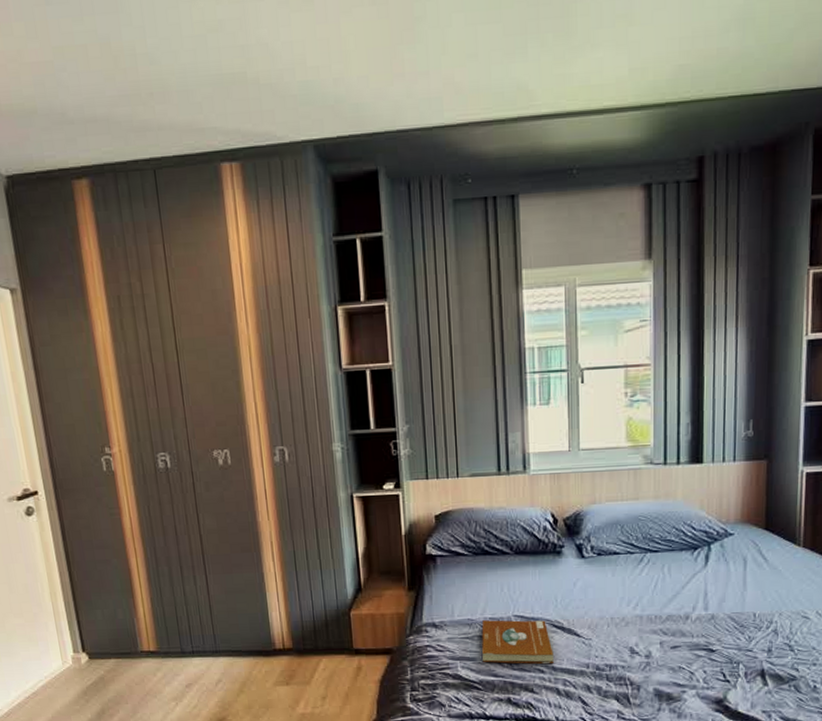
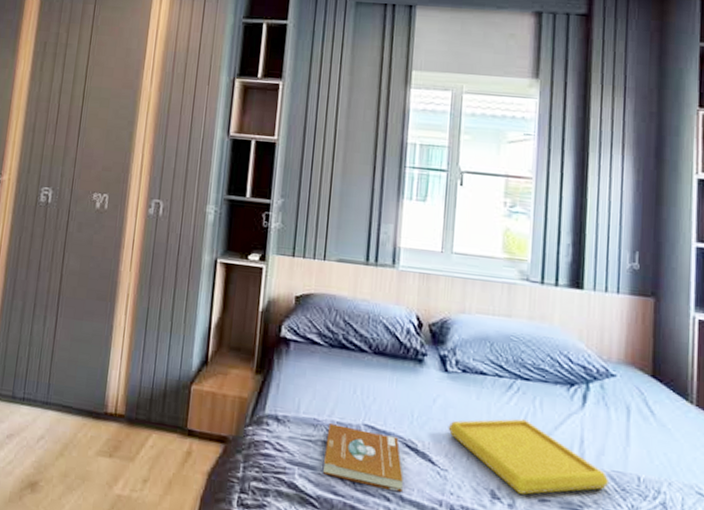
serving tray: none [589,585,730,646] -> present [448,418,610,495]

